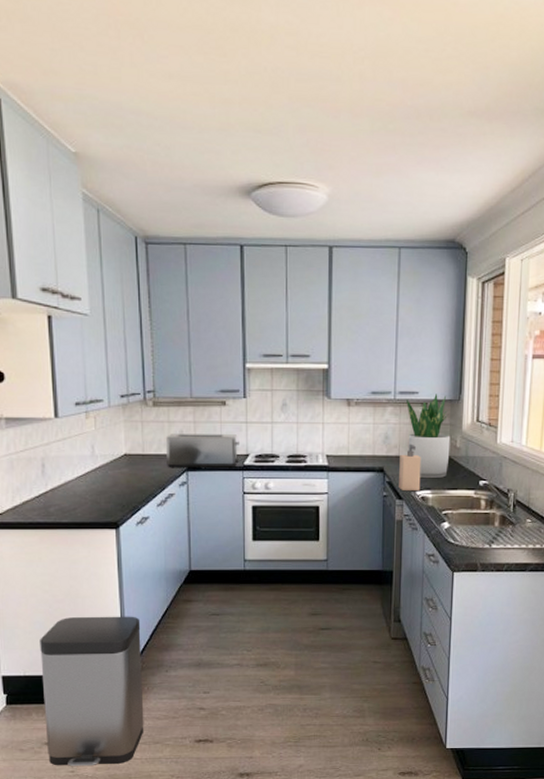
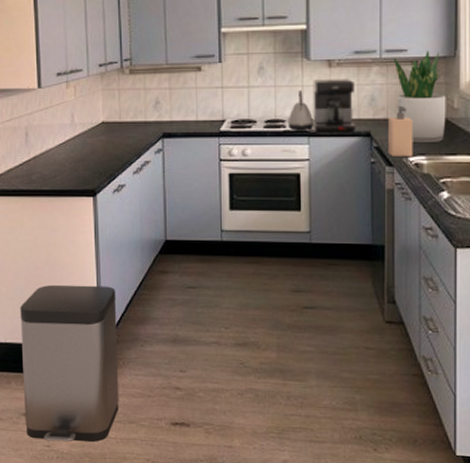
toaster: present [166,433,241,468] -> none [142,100,216,134]
kettle: none [308,426,333,466] -> present [287,89,314,131]
coffee maker: none [332,417,371,468] -> present [313,79,356,132]

